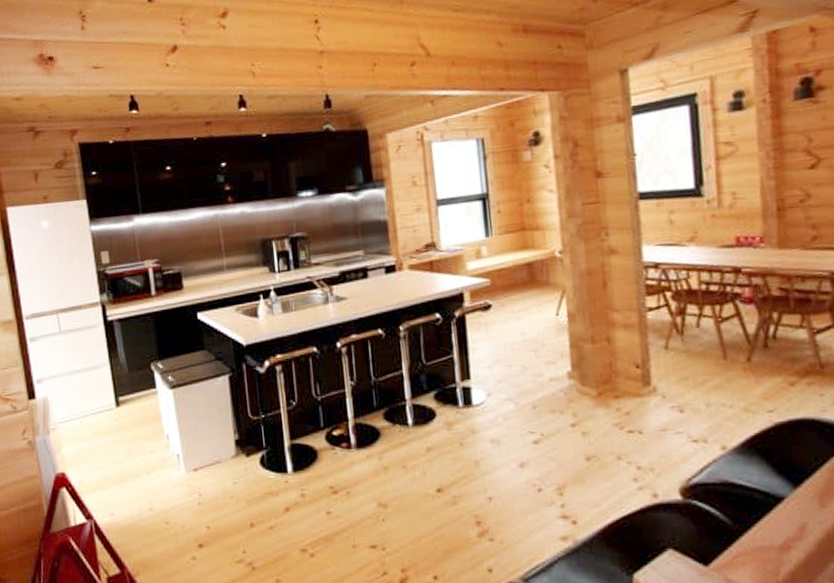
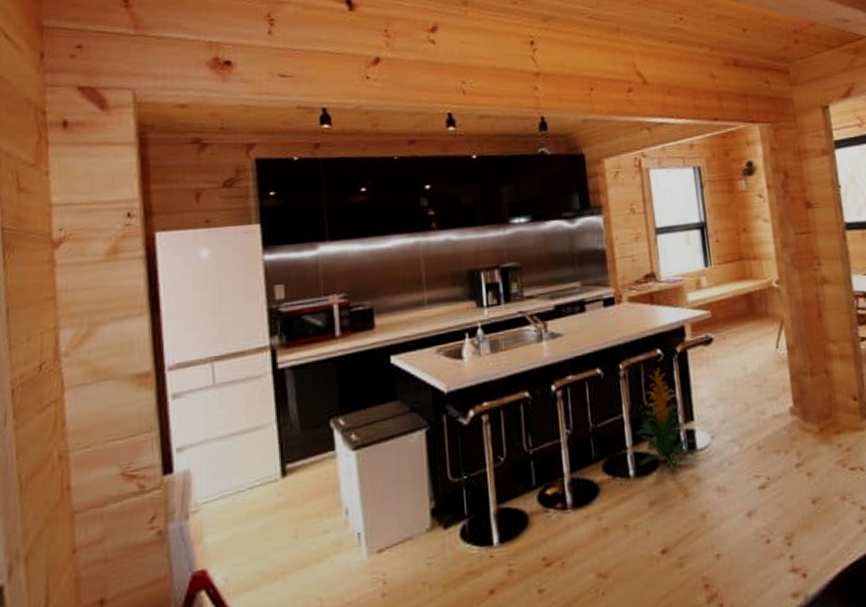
indoor plant: none [413,330,474,422] -> present [635,368,698,470]

